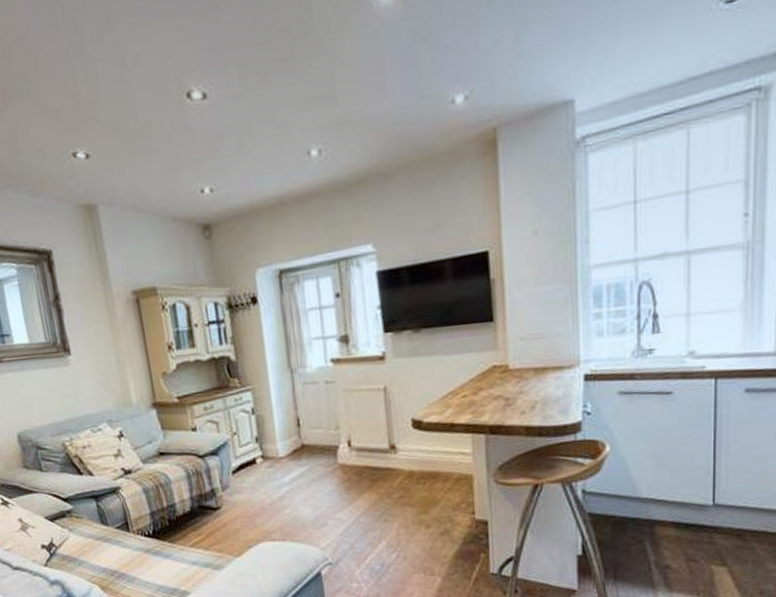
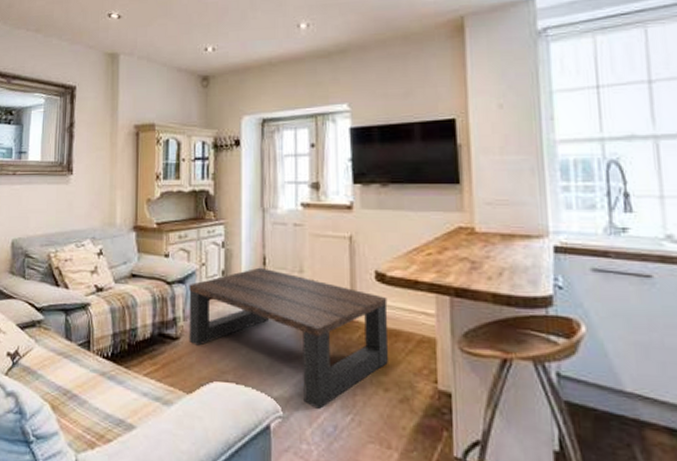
coffee table: none [222,429,428,552] -> present [189,267,389,409]

